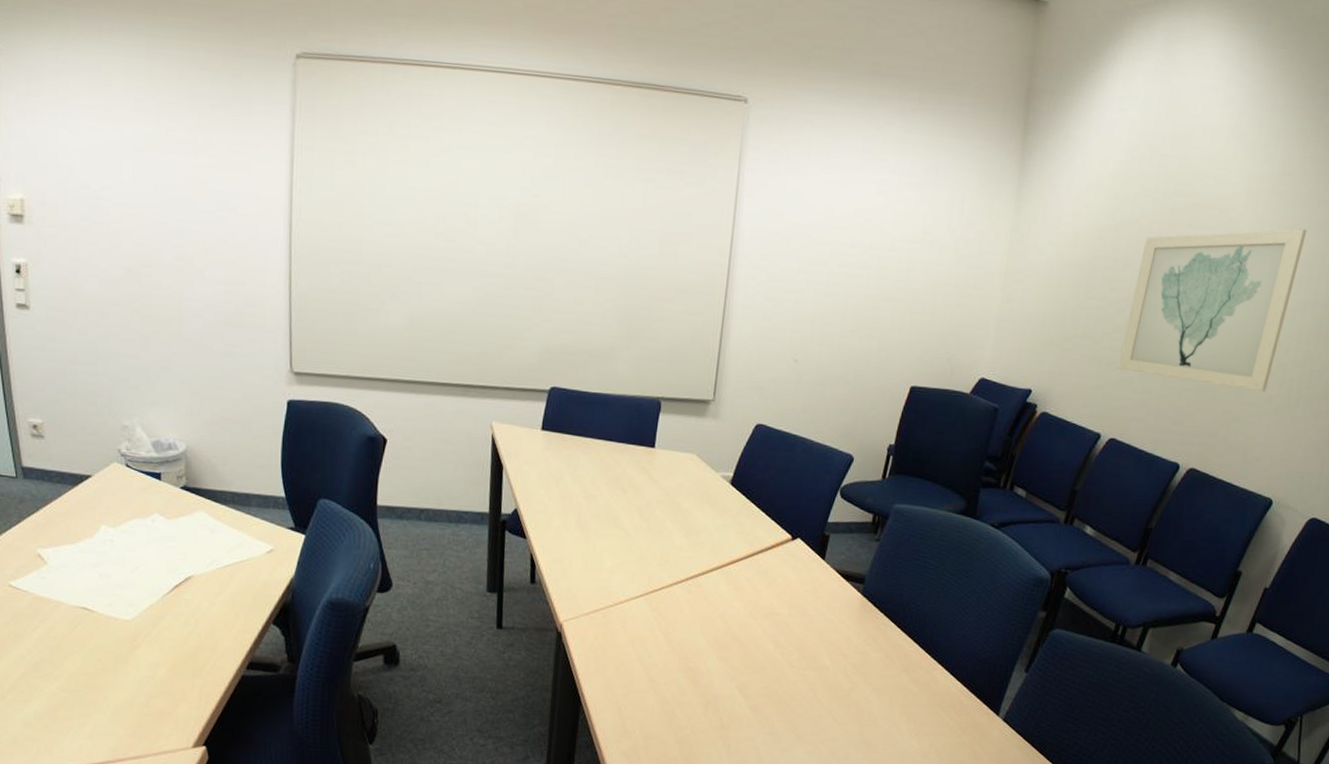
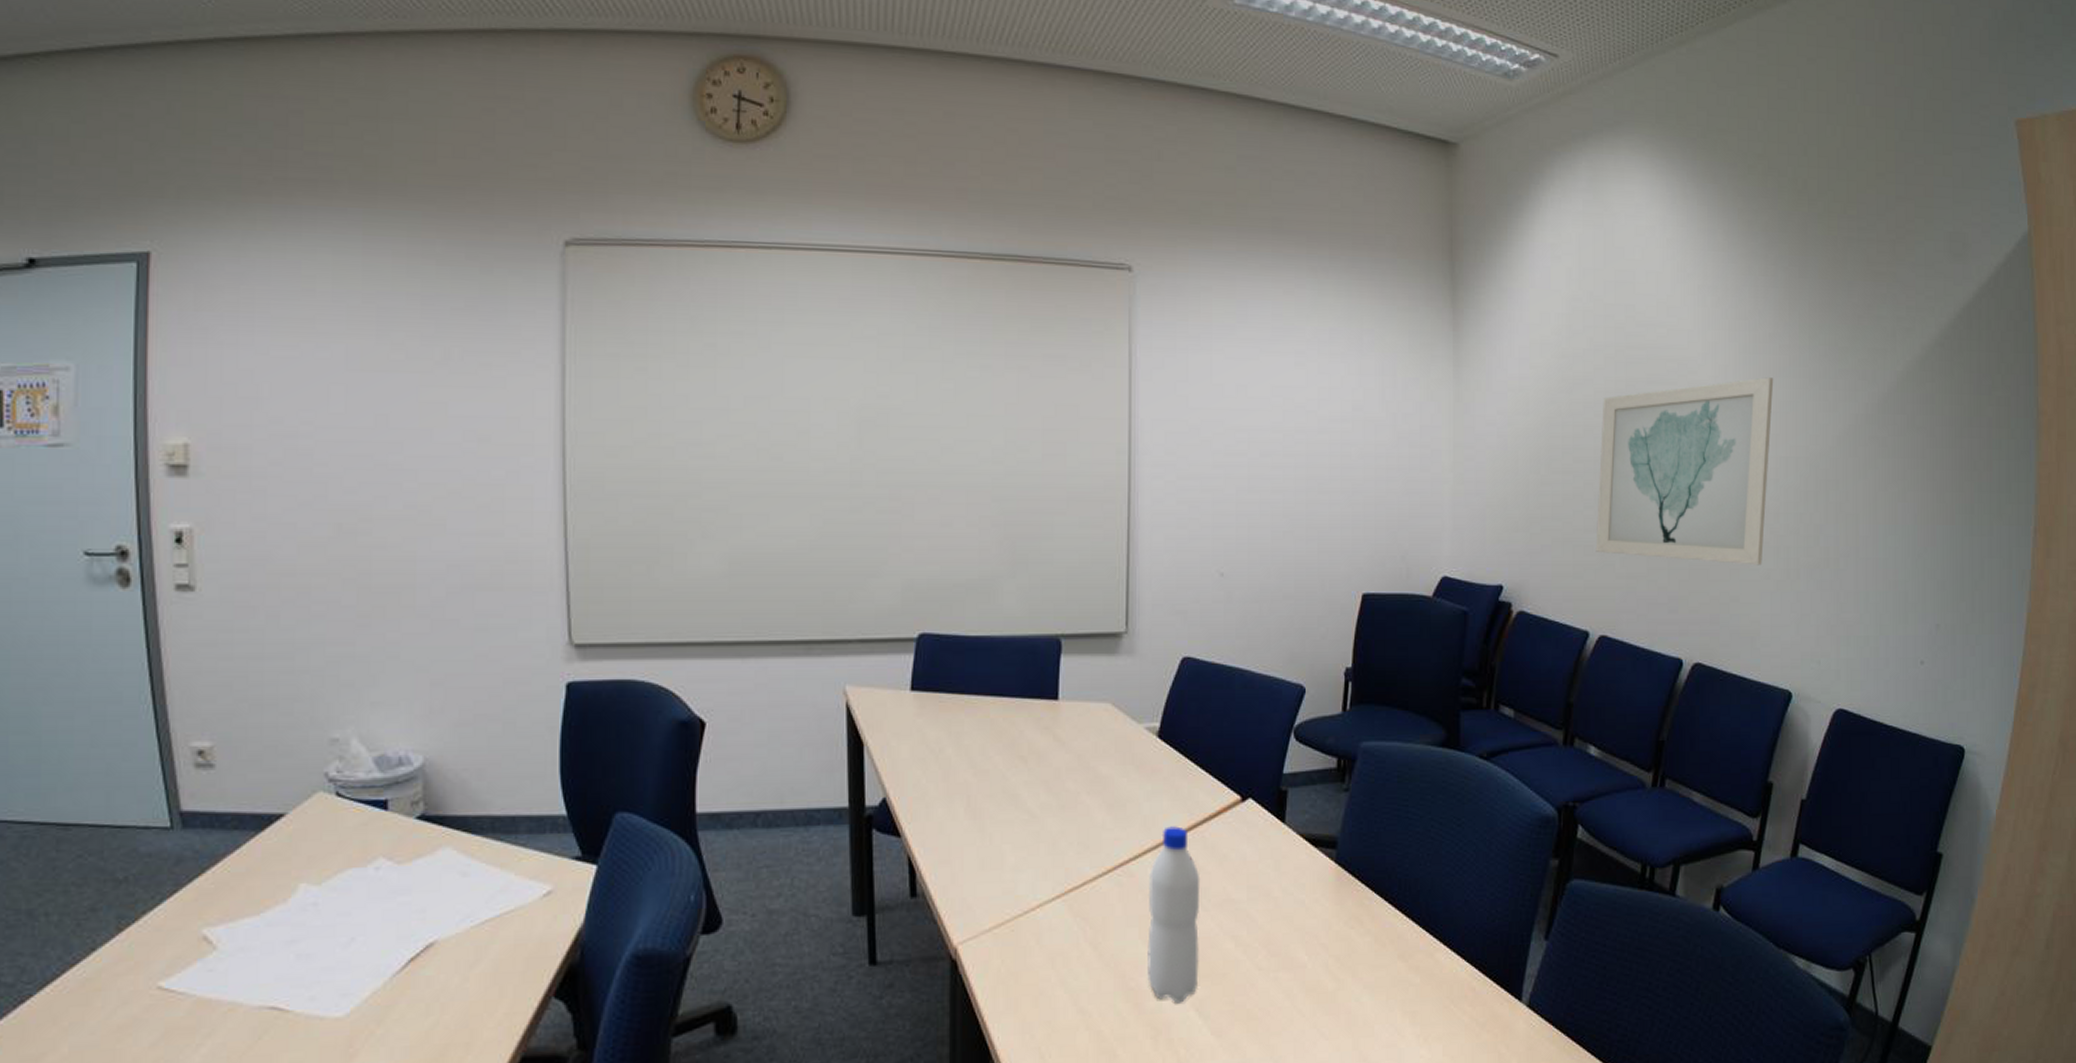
water bottle: none [704,553,753,684] -> present [1147,826,1201,1003]

